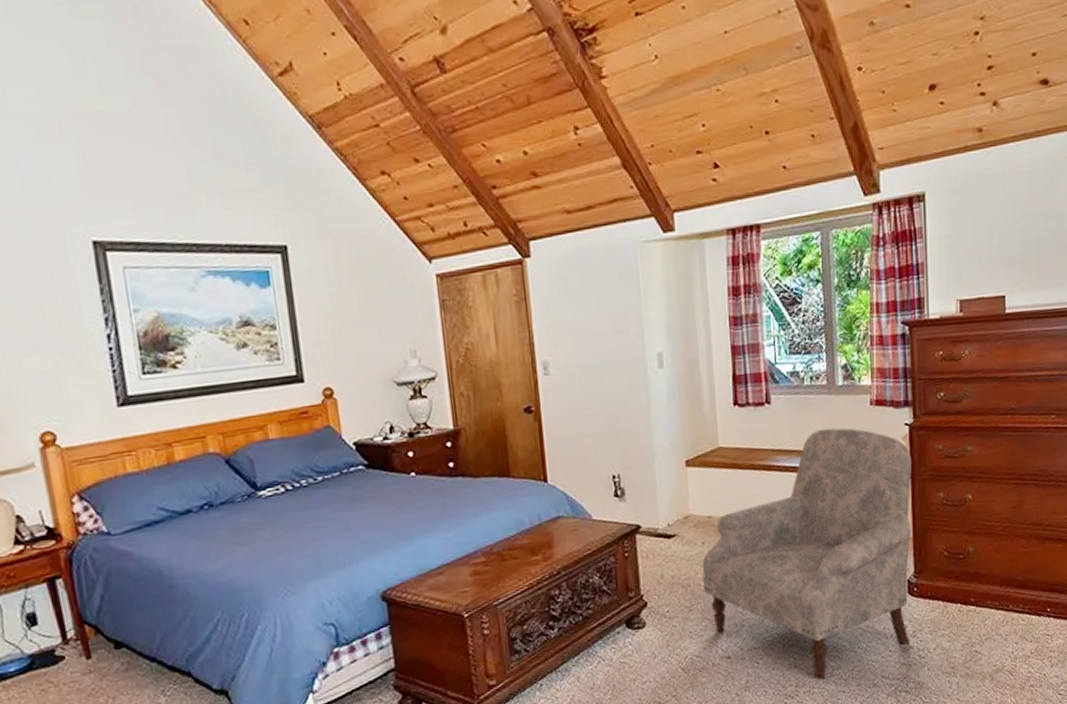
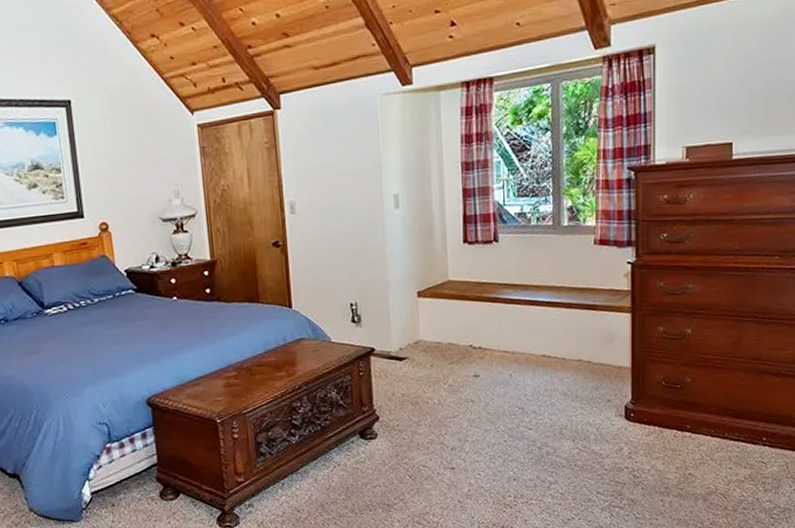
armchair: present [702,428,912,681] -> none [430,265,633,493]

